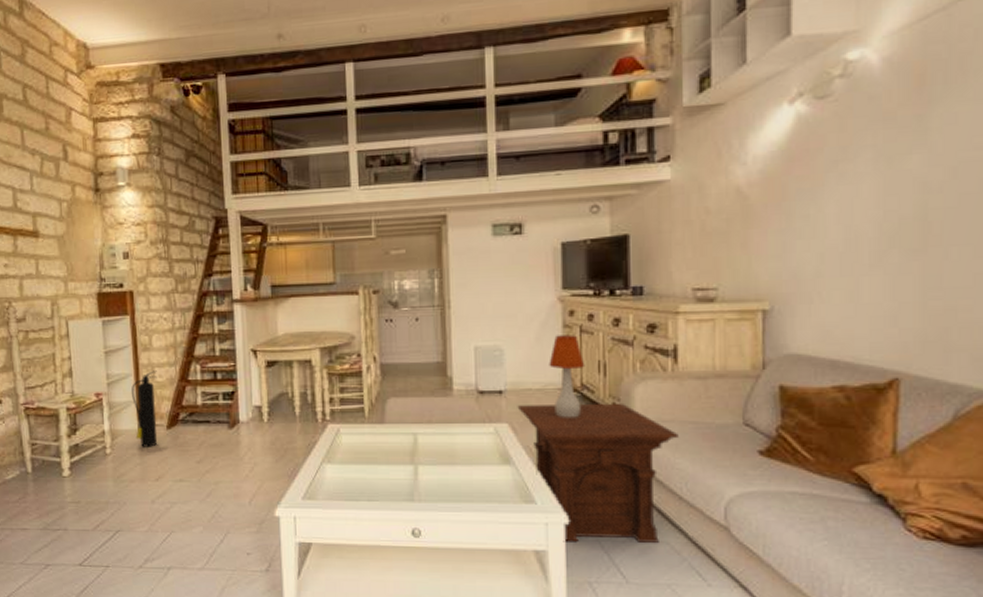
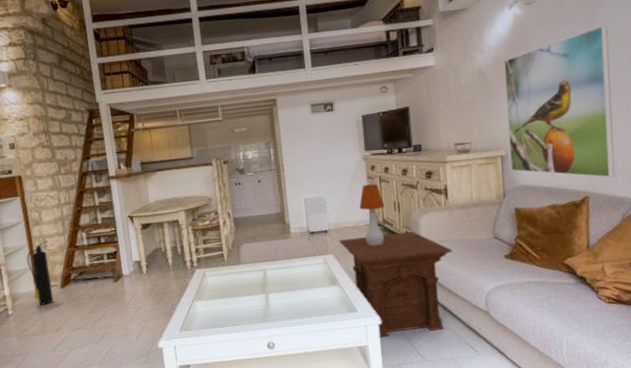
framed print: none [776,131,948,353] -> present [504,25,615,178]

